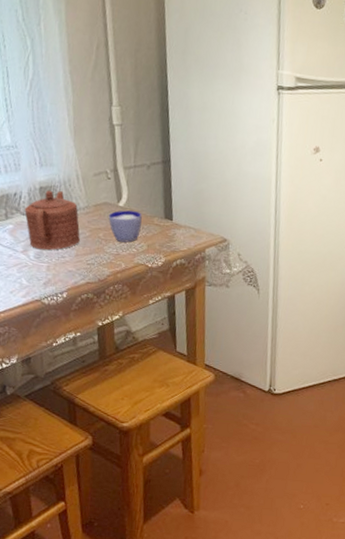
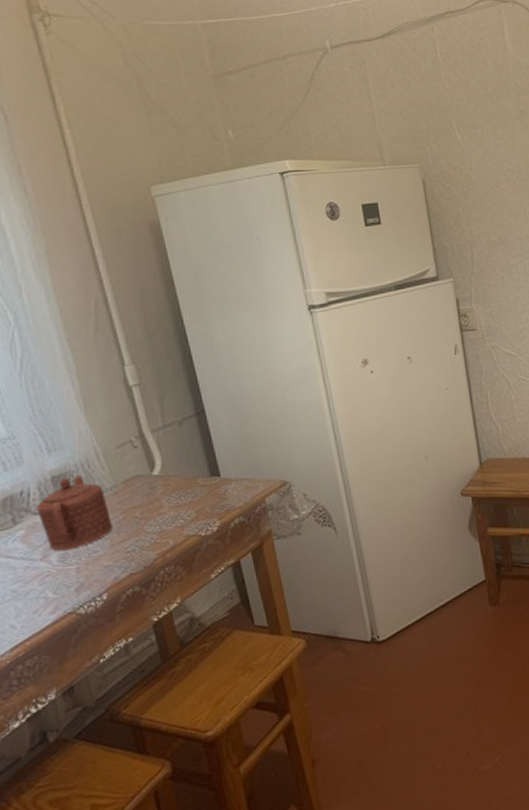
cup: present [108,210,142,243] -> none [142,476,185,517]

